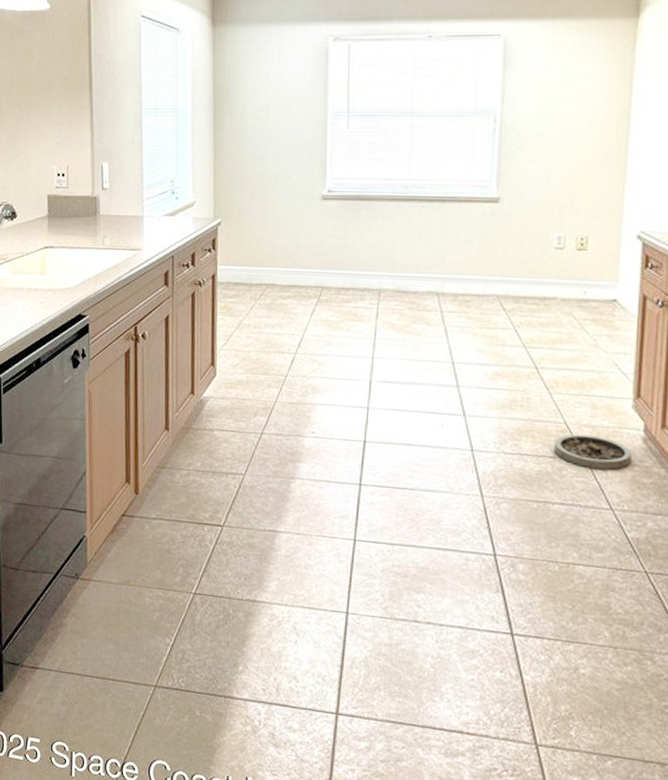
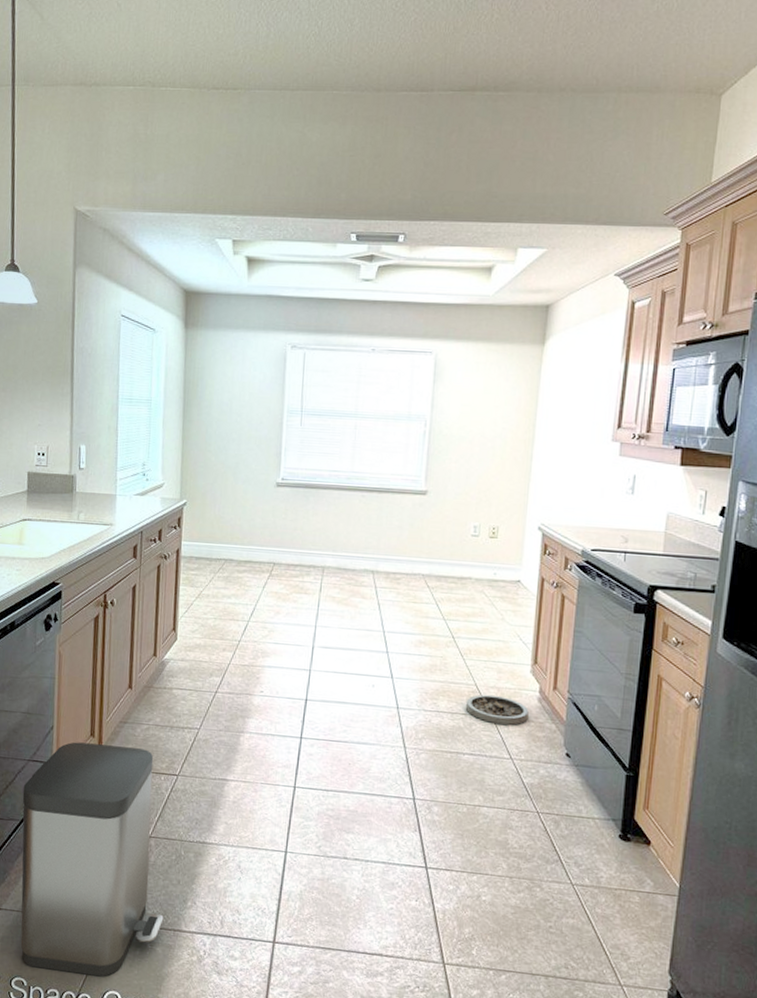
pedal bin: none [56,489,213,745] -> present [20,742,164,977]

